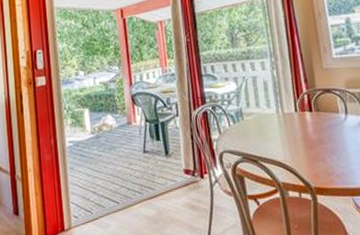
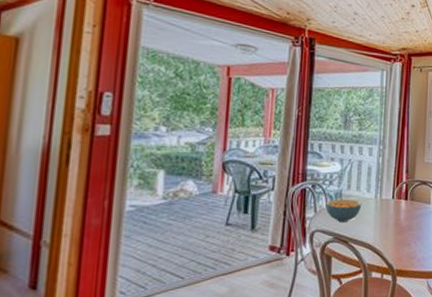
cereal bowl: none [228,116,265,141] -> present [325,199,362,222]

